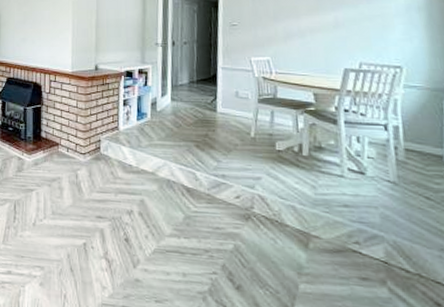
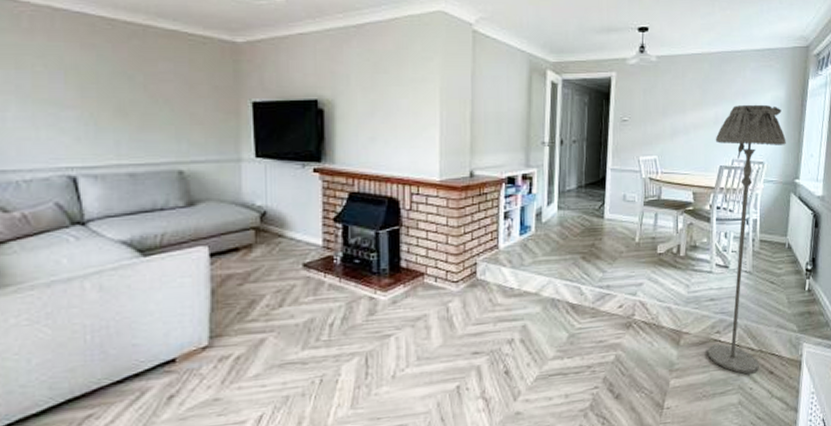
floor lamp: none [336,8,431,300] -> present [707,104,786,374]

